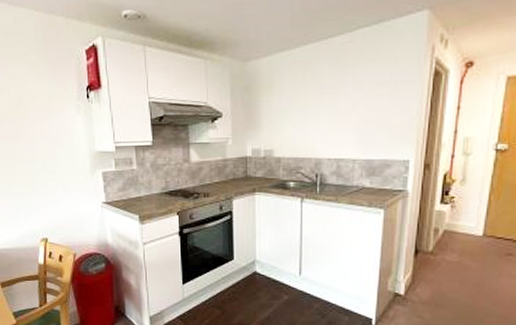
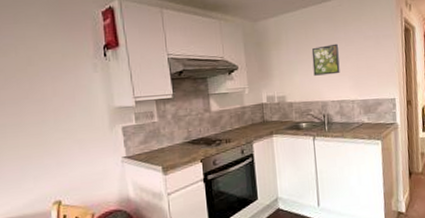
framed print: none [309,89,344,128] -> present [311,43,340,76]

